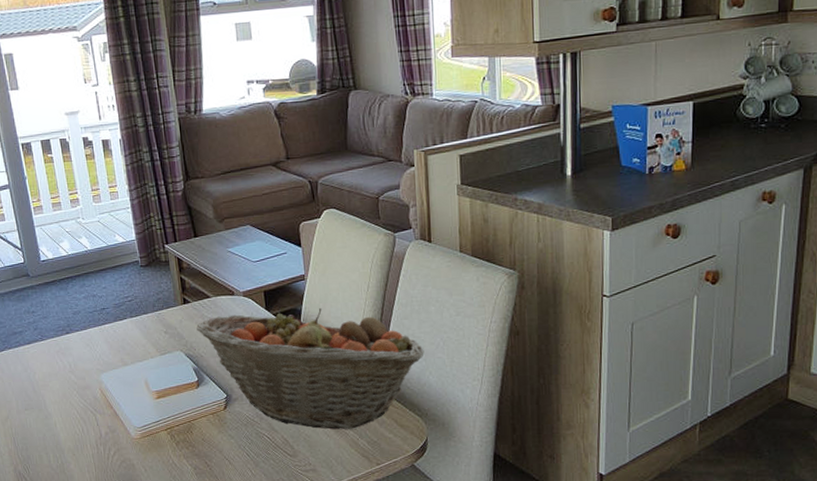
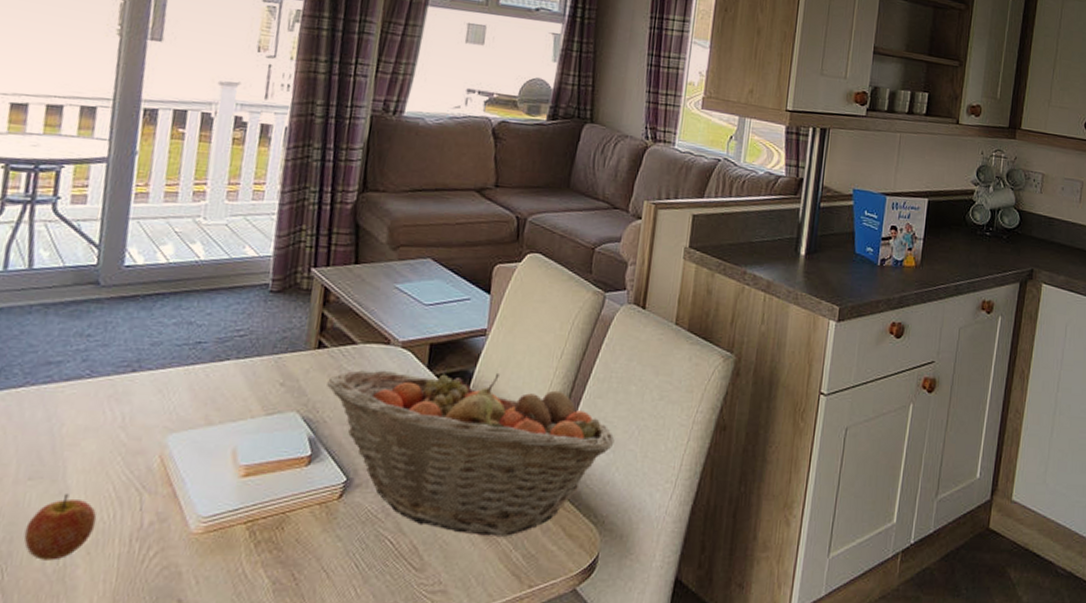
apple: none [33,417,73,460] -> present [23,492,97,561]

